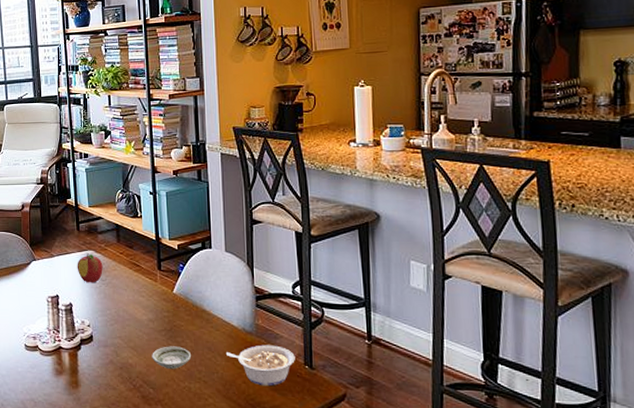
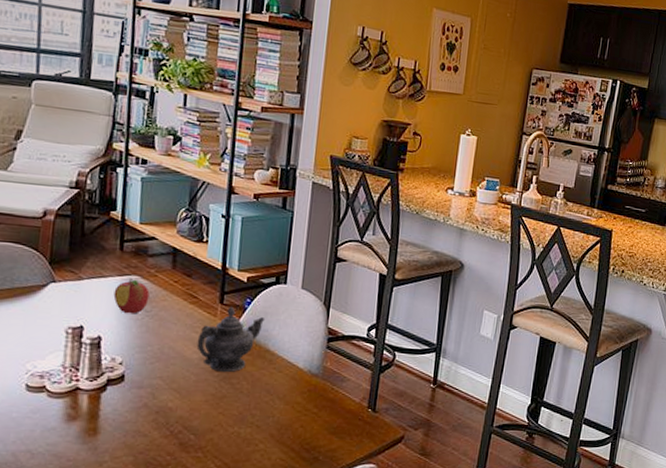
teapot: none [144,271,198,332] -> present [196,306,265,373]
saucer: present [152,346,191,369] -> none [198,388,246,413]
legume: present [227,345,295,387] -> none [286,387,360,430]

